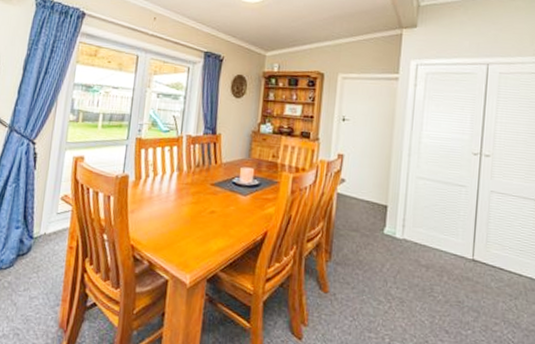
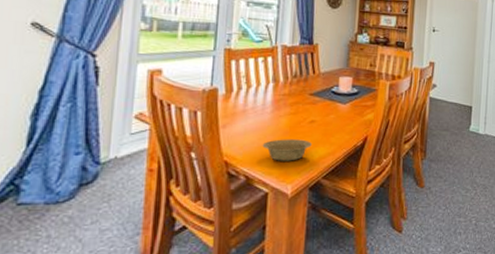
bowl: none [164,227,211,251] -> present [262,139,312,161]

